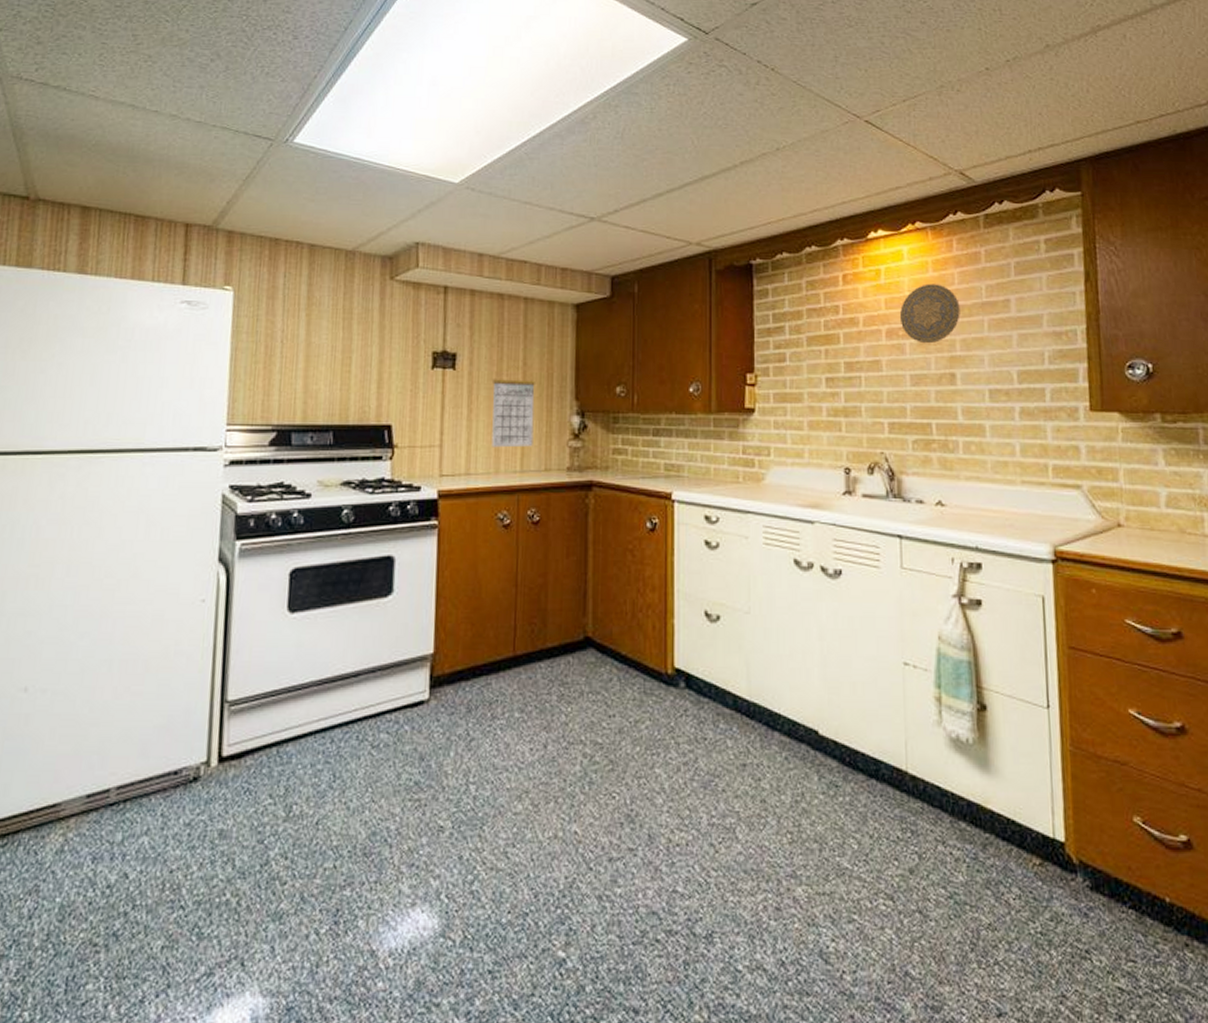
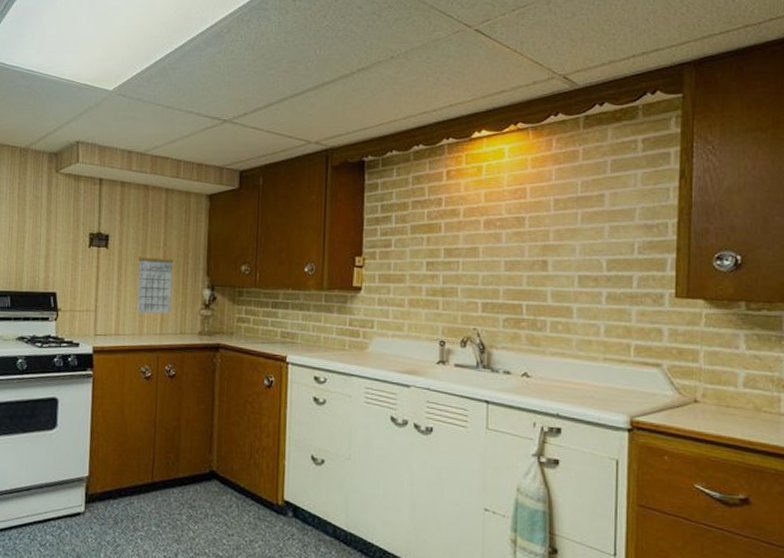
decorative plate: present [899,283,960,344] -> none [497,179,555,234]

